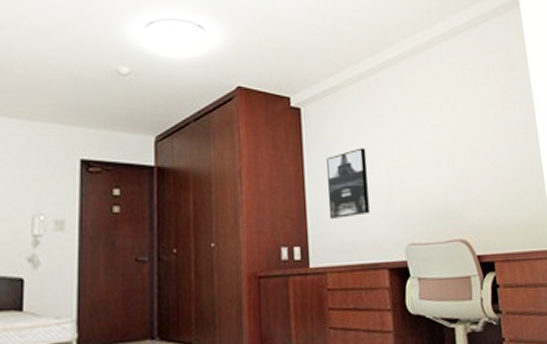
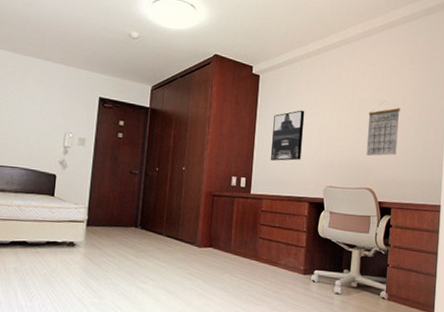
calendar: none [446,125,489,197] -> present [366,100,400,156]

